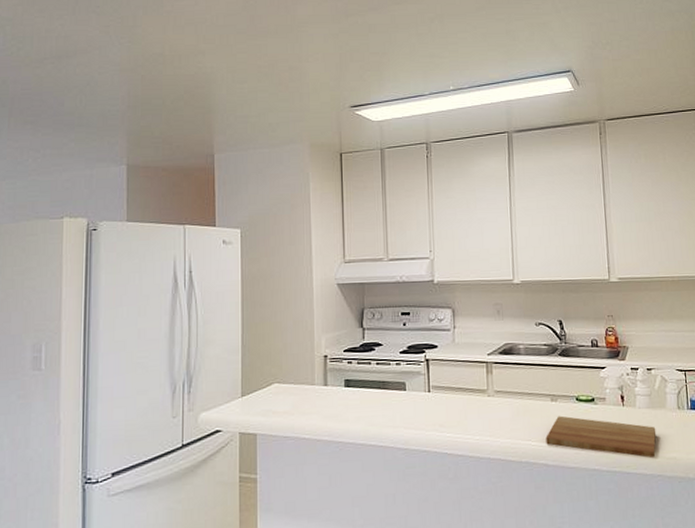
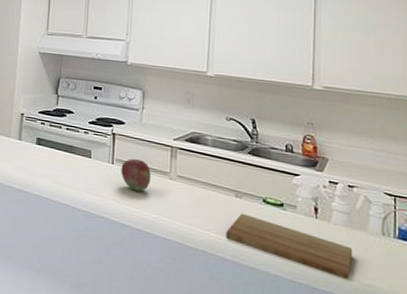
fruit: none [438,382,469,416] -> present [121,159,151,191]

